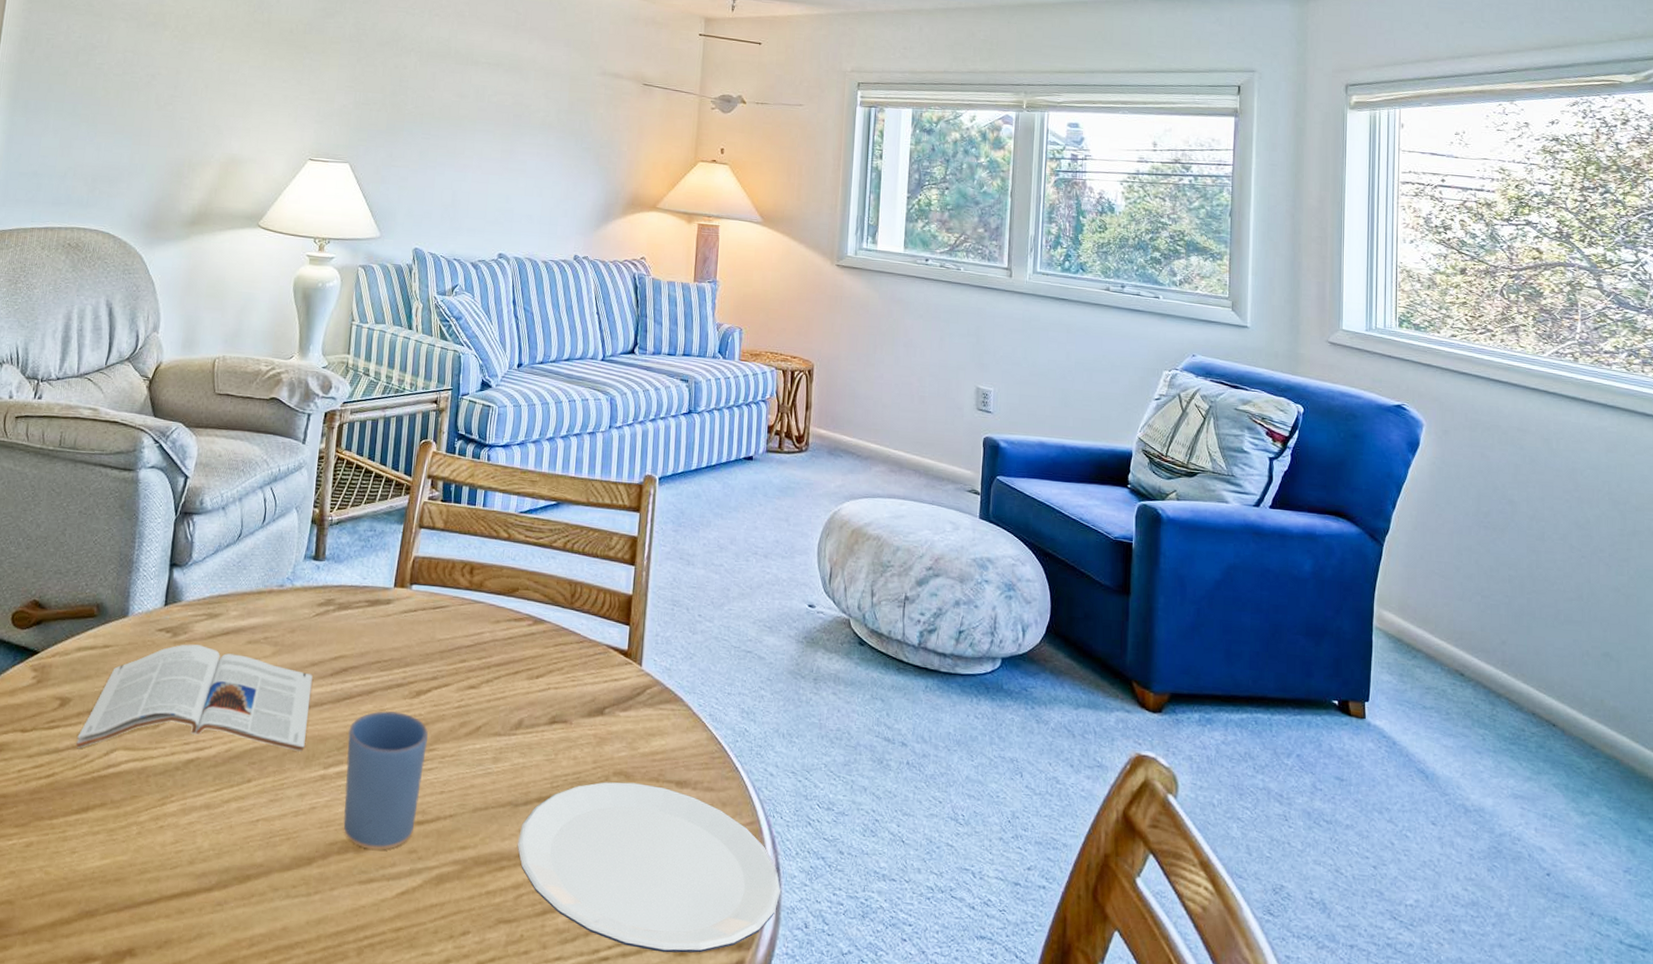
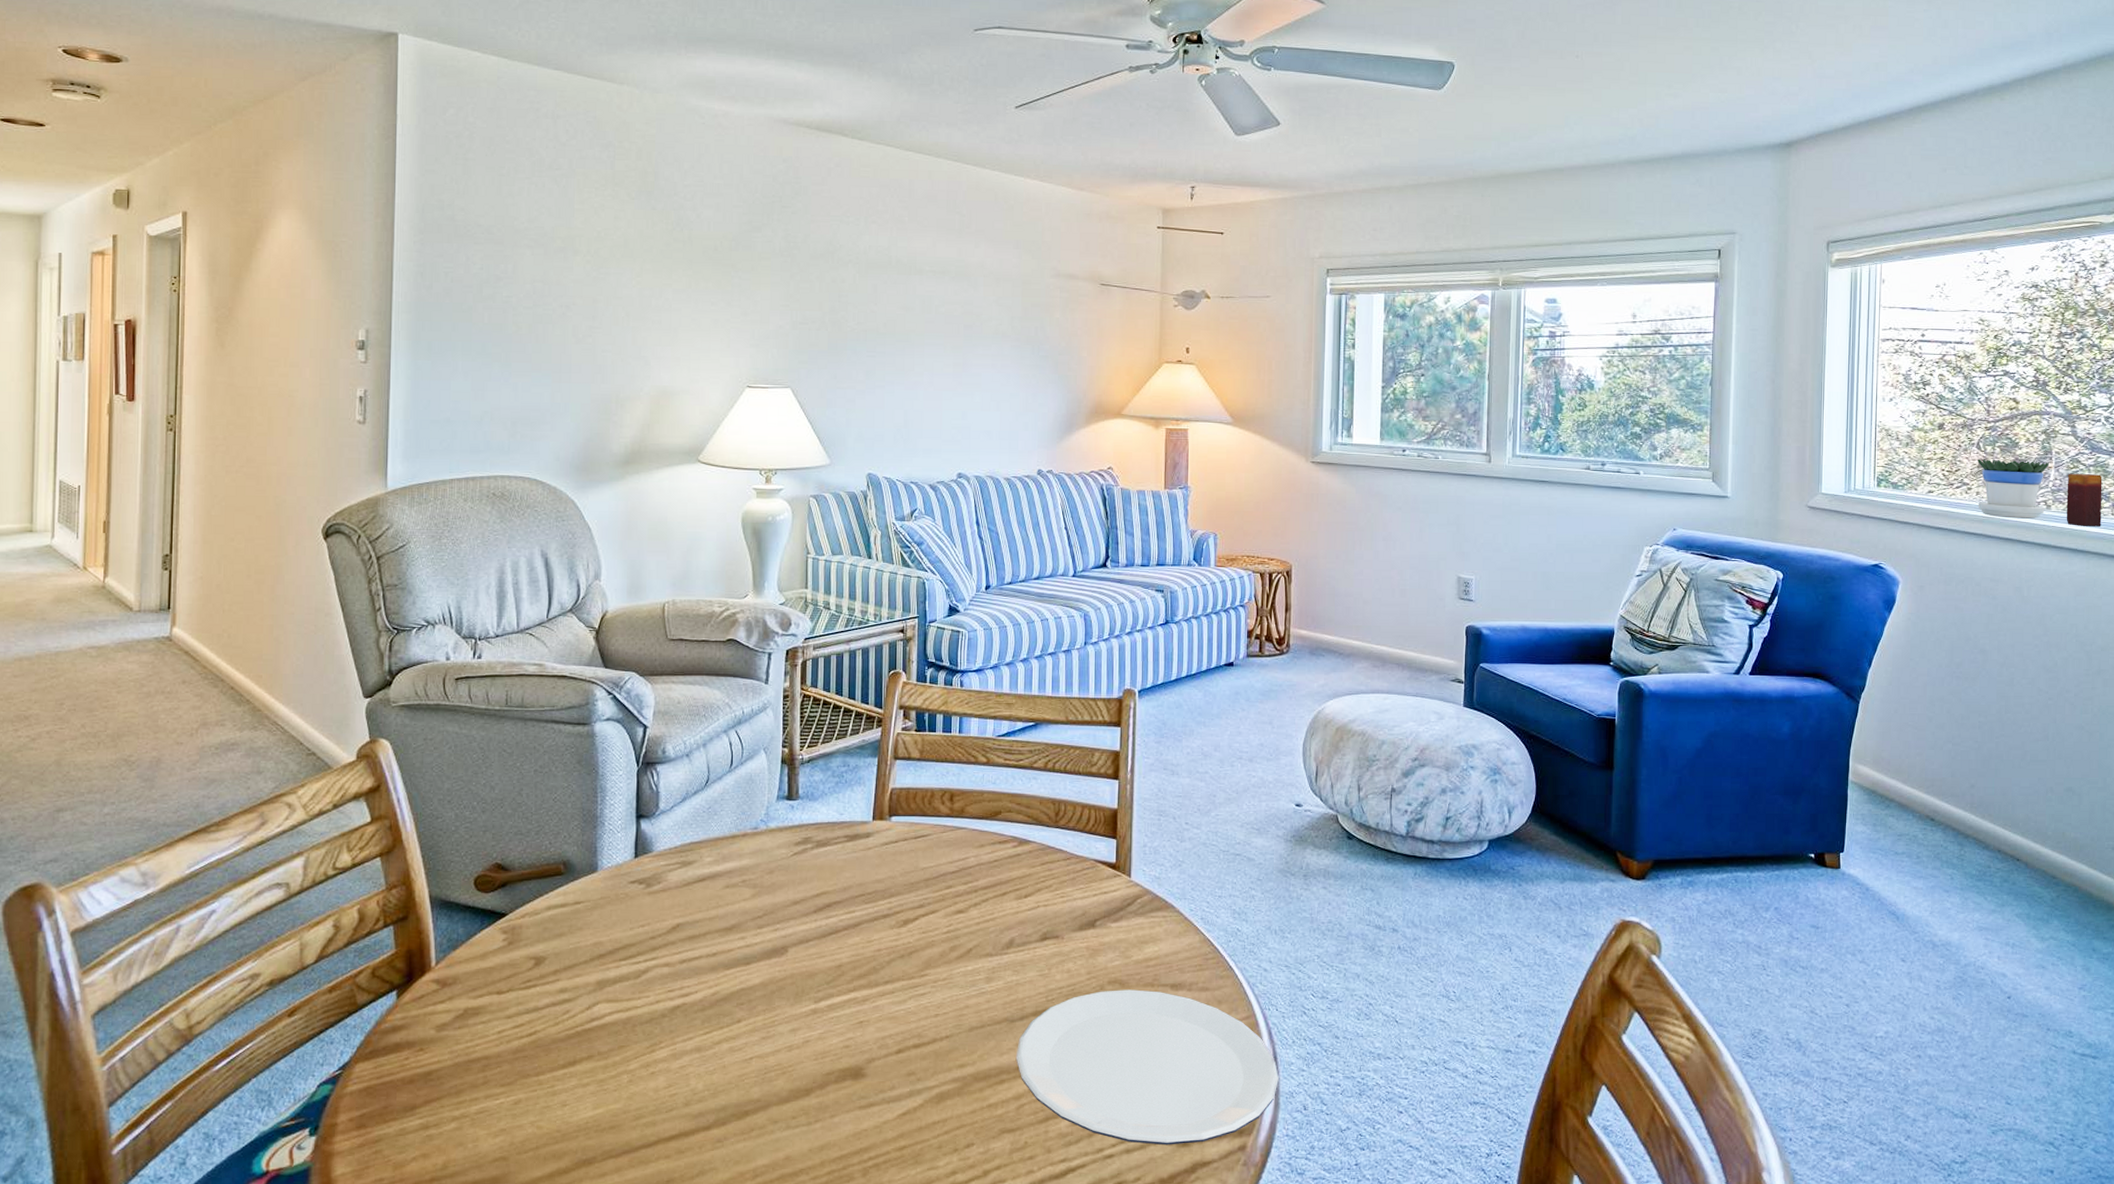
magazine: present [76,644,313,752] -> none [556,894,796,1006]
mug: present [343,711,428,850] -> none [837,942,919,1075]
flowerpot: none [1501,306,1575,371] -> present [1977,459,2049,519]
candle: none [1594,327,1632,384] -> present [2066,474,2102,528]

